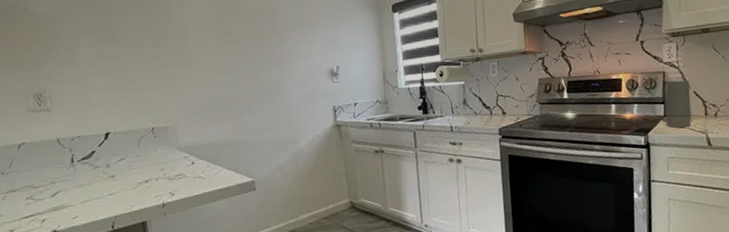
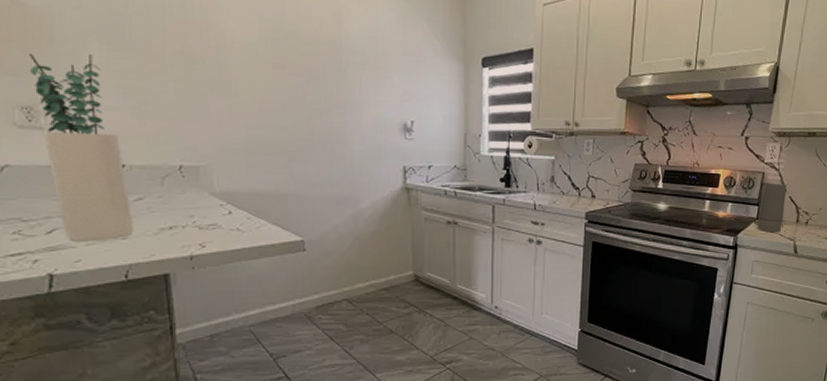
vase: none [40,46,119,201] -> present [30,54,135,242]

